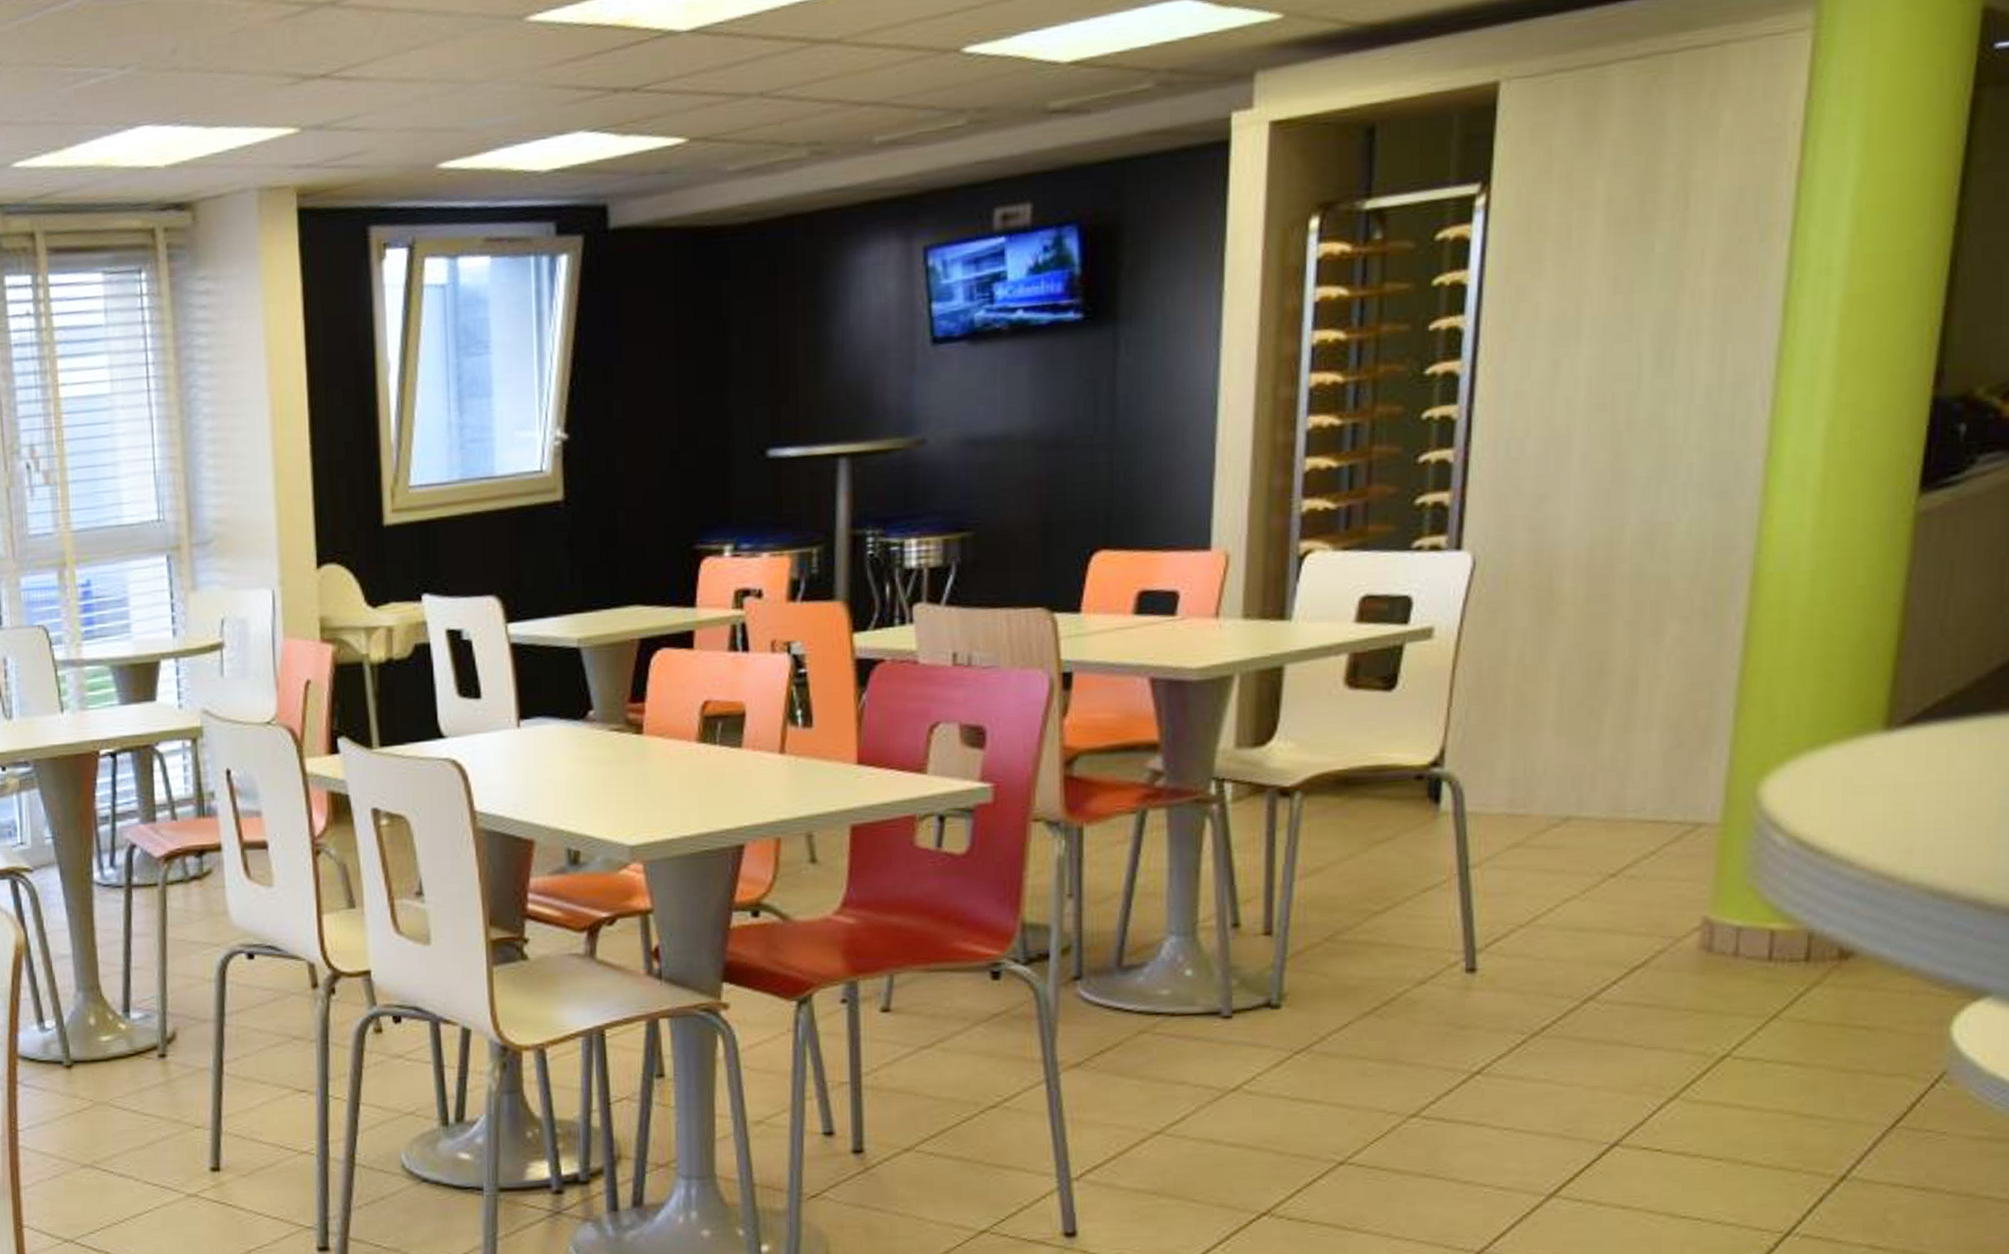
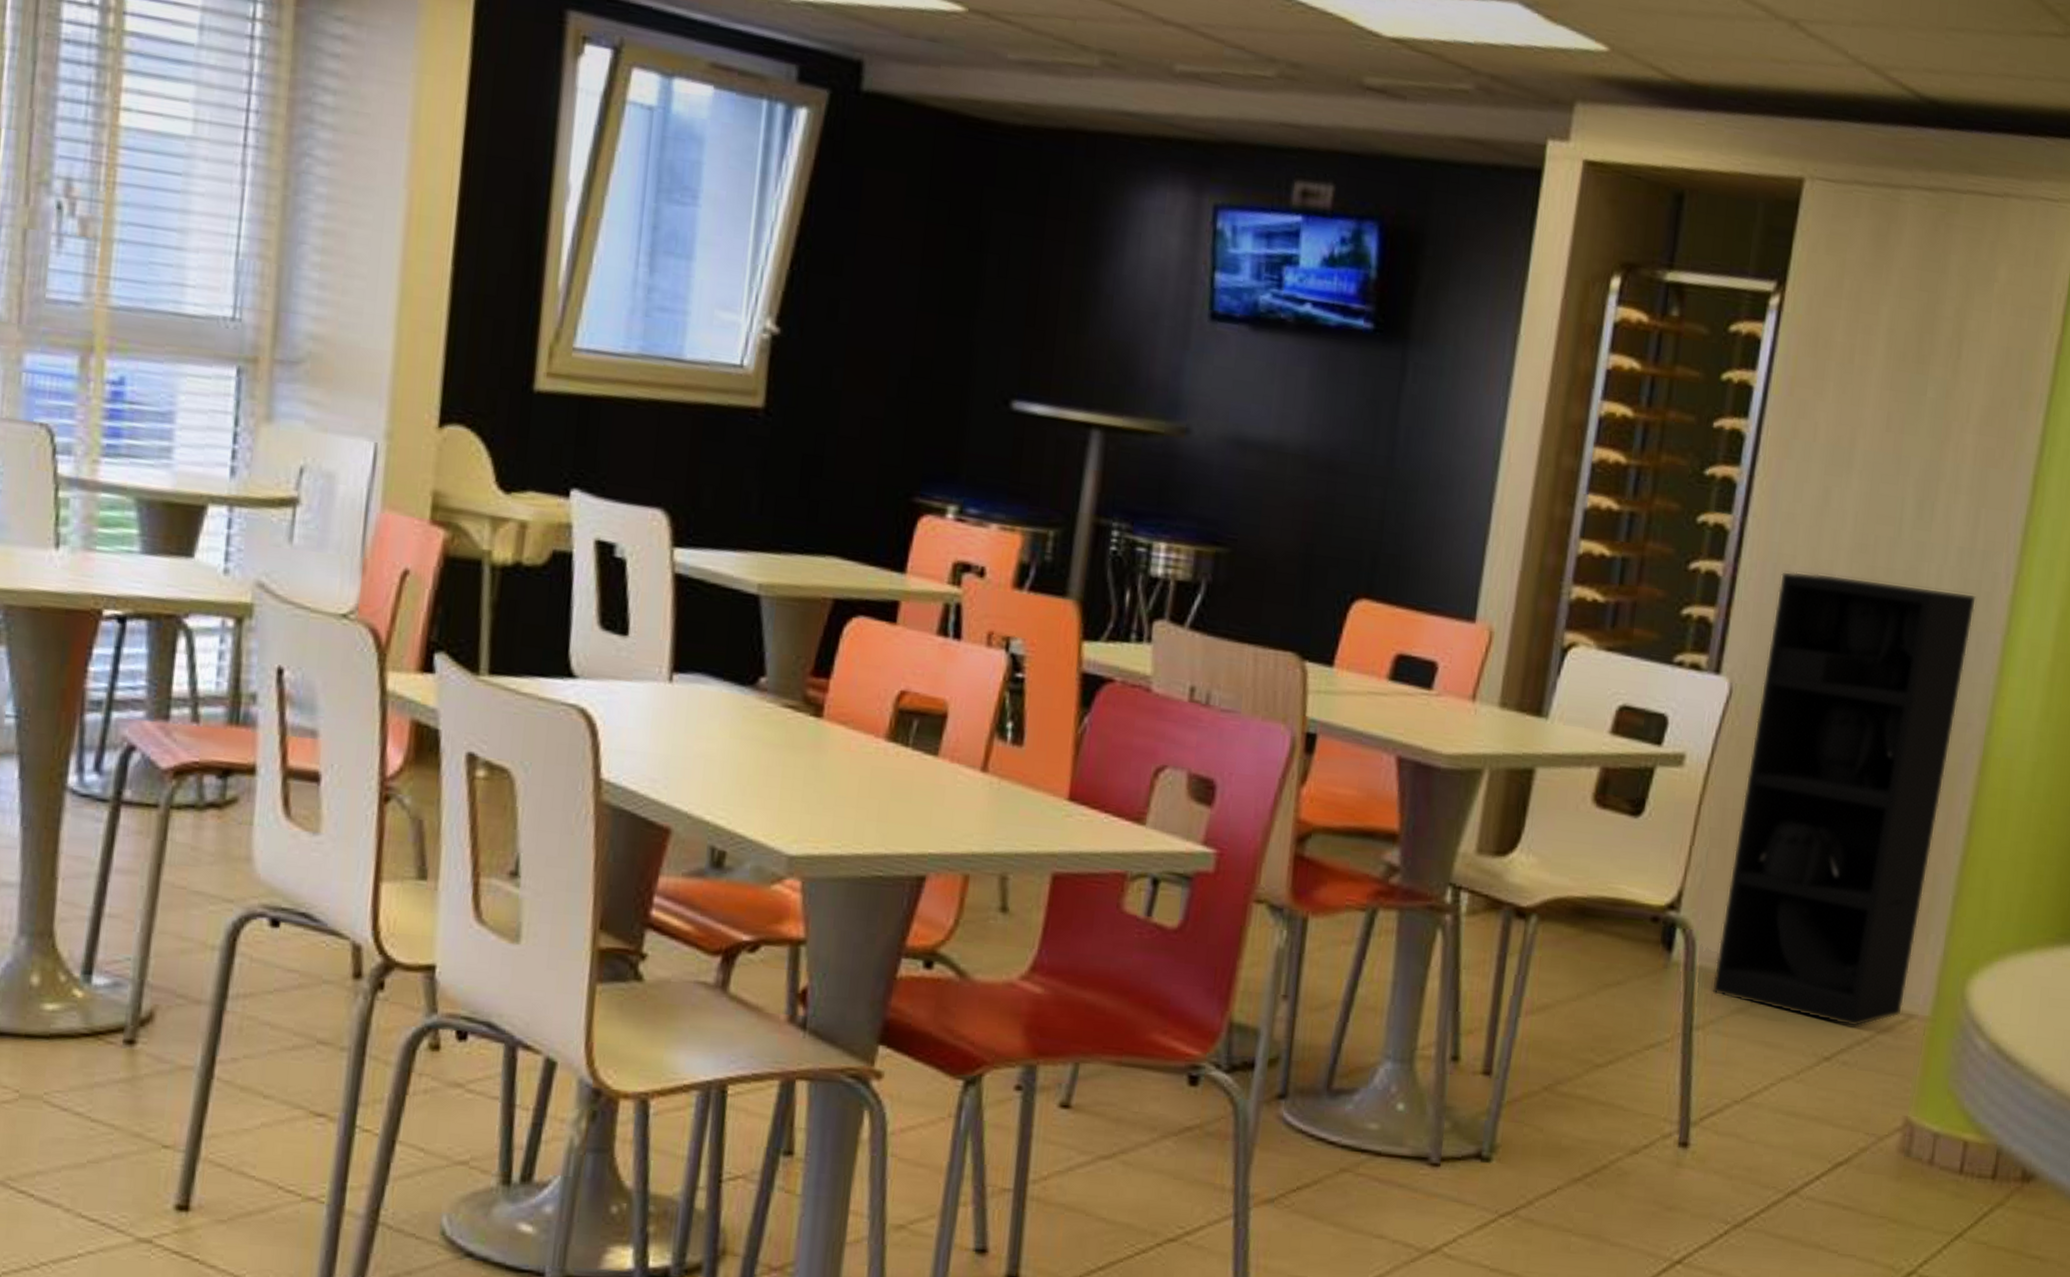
shelving unit: none [1484,425,1731,844] -> present [1711,570,1977,1028]

